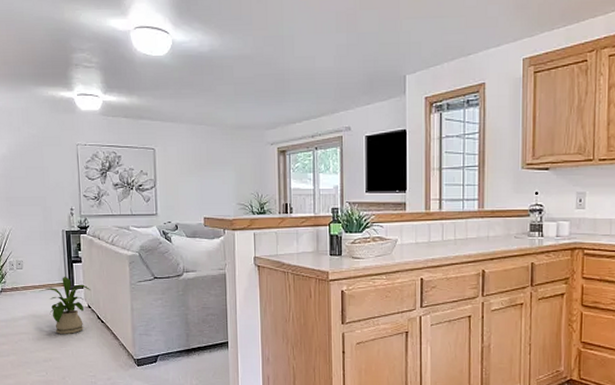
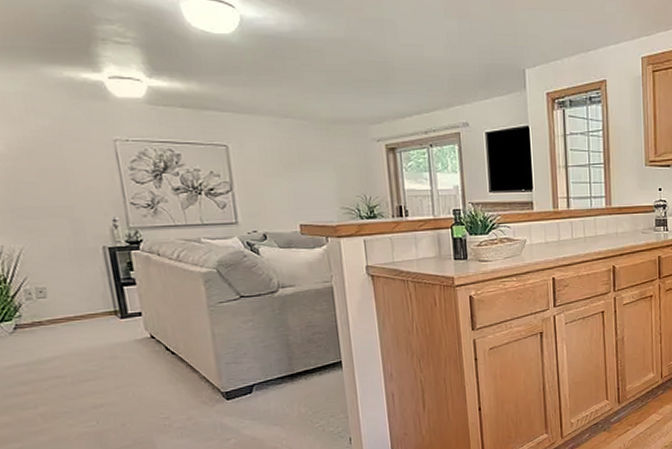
house plant: present [39,277,91,335] -> none [75,303,154,374]

